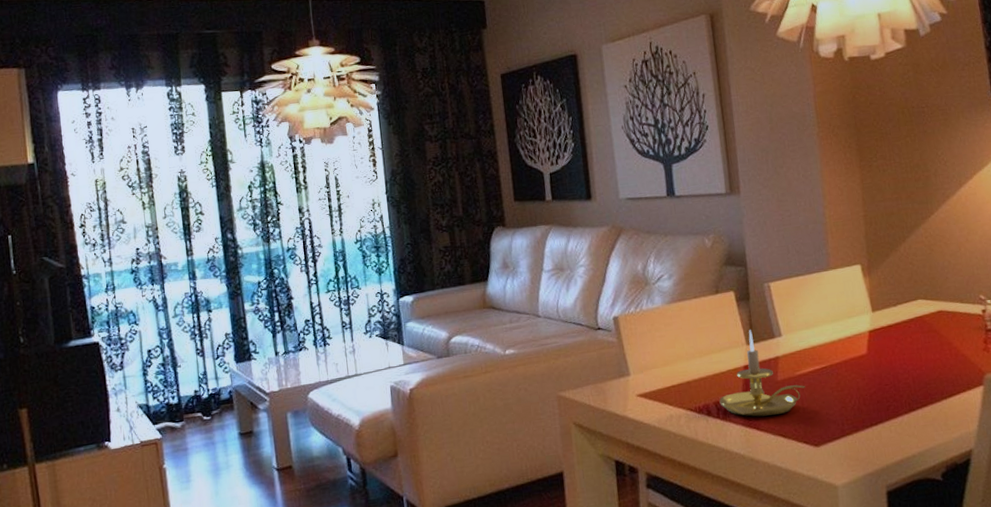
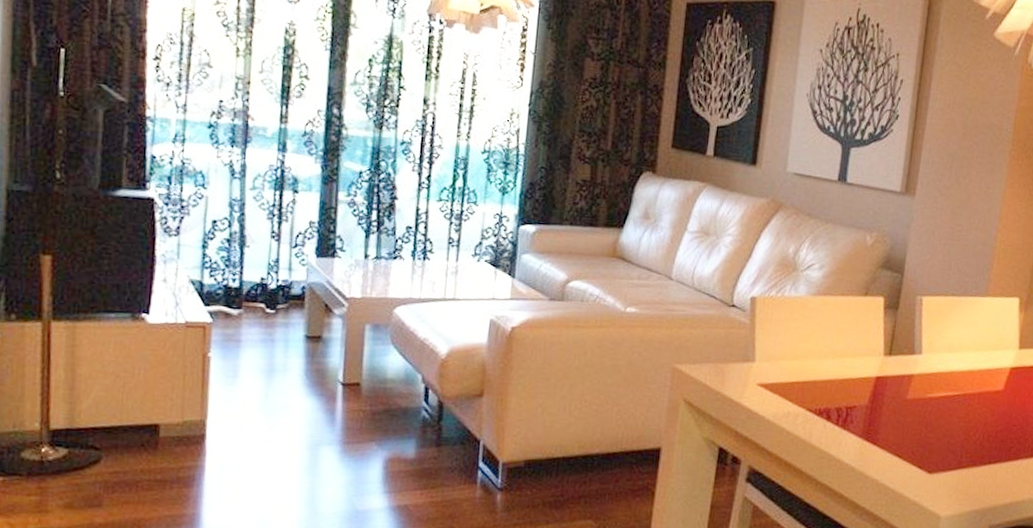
candle holder: present [719,330,806,417] -> none [842,341,934,434]

